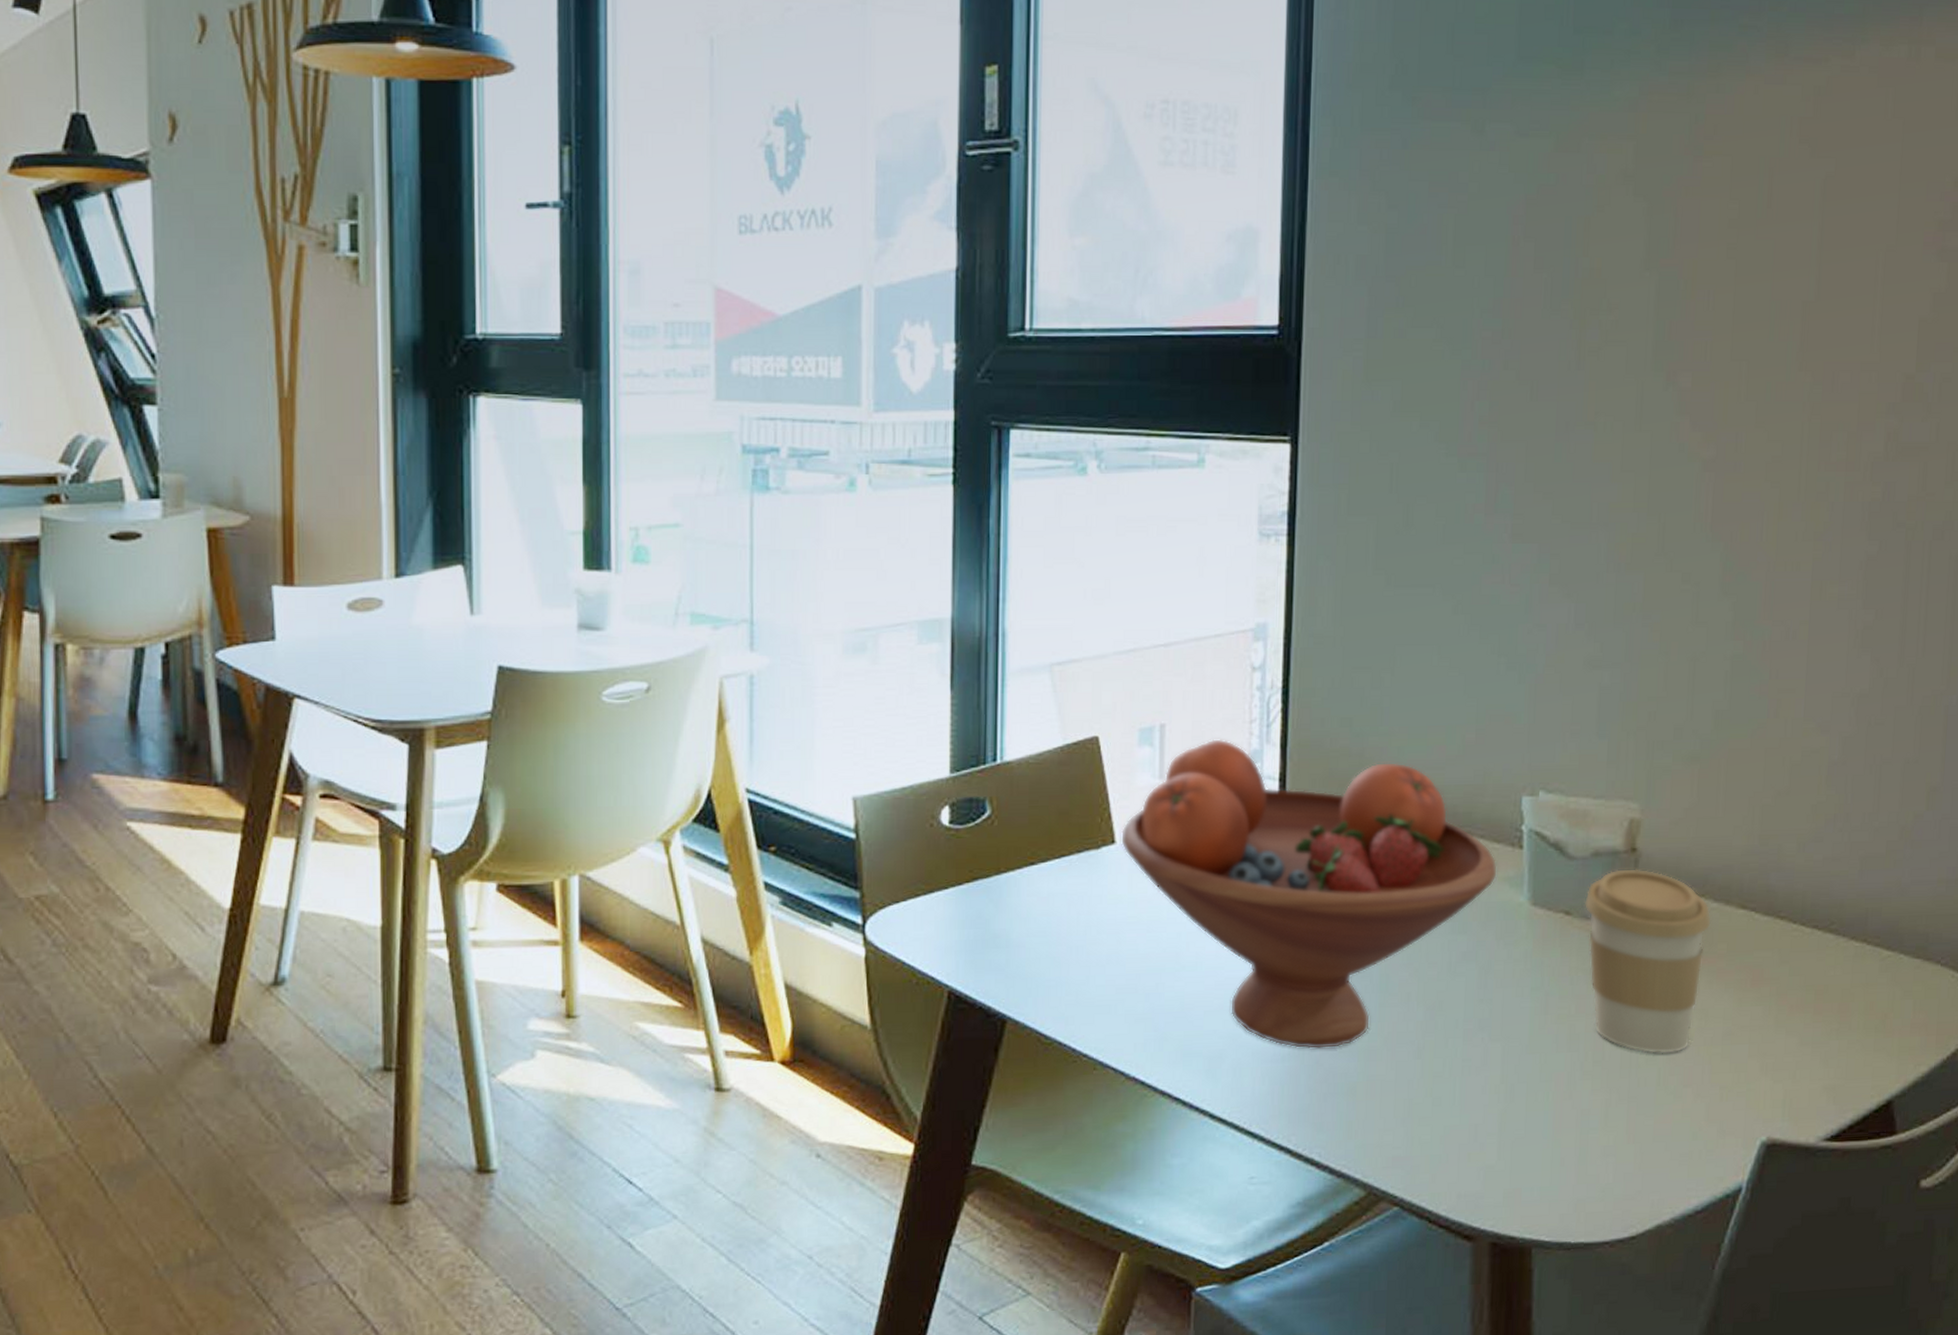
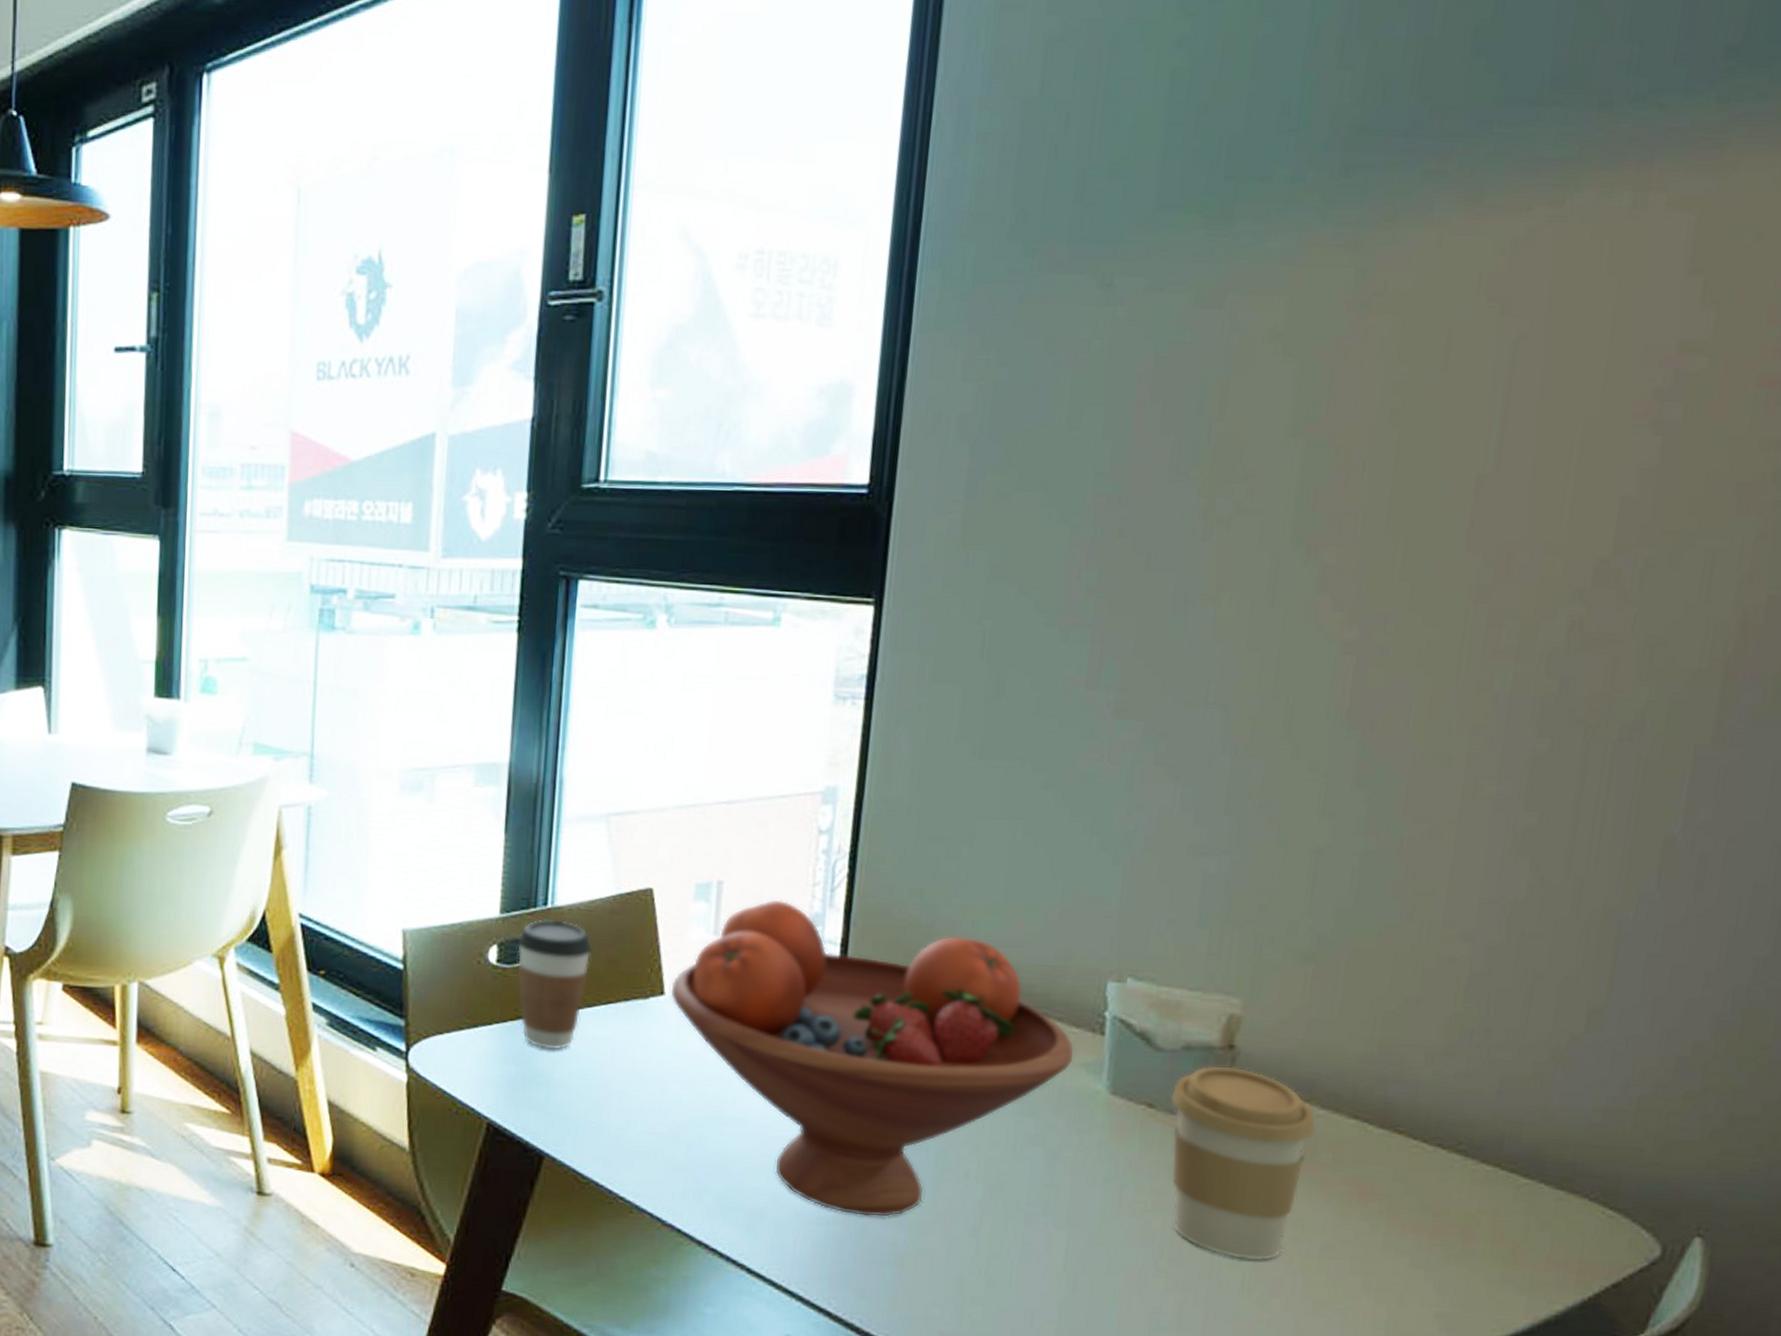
coffee cup: none [968,775,1044,910] -> present [516,918,593,1050]

